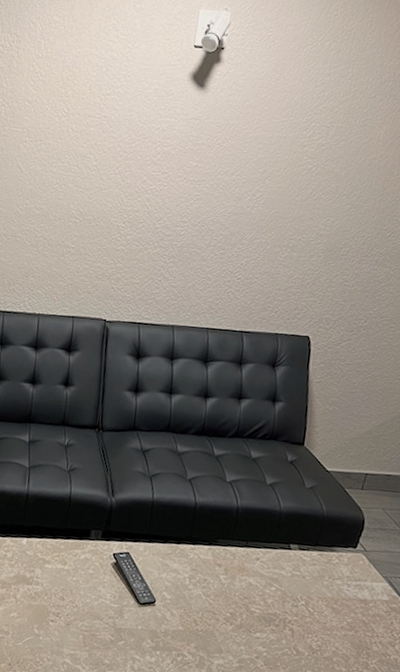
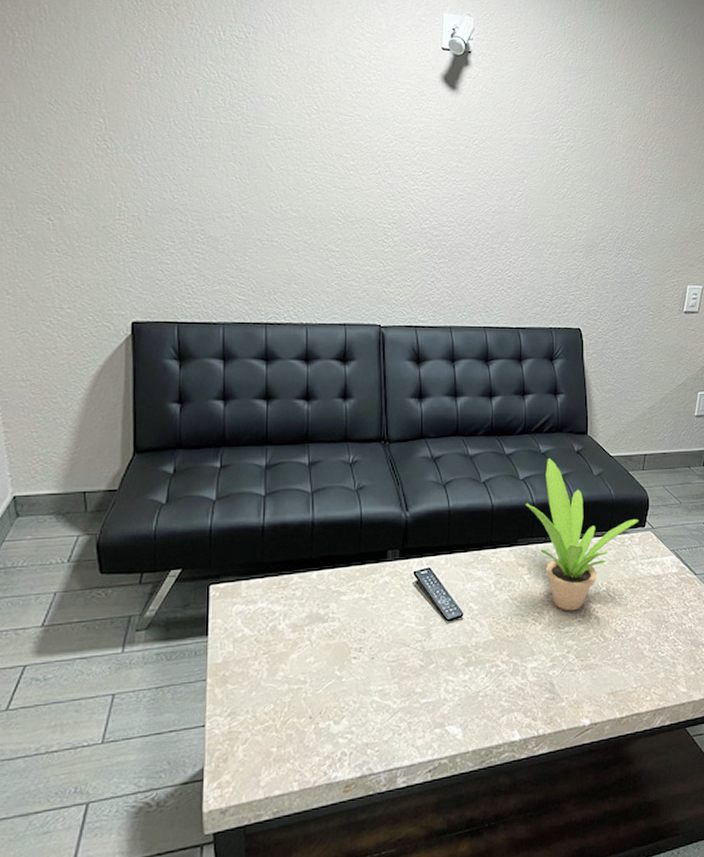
potted plant: none [229,465,351,619] -> present [525,458,639,611]

